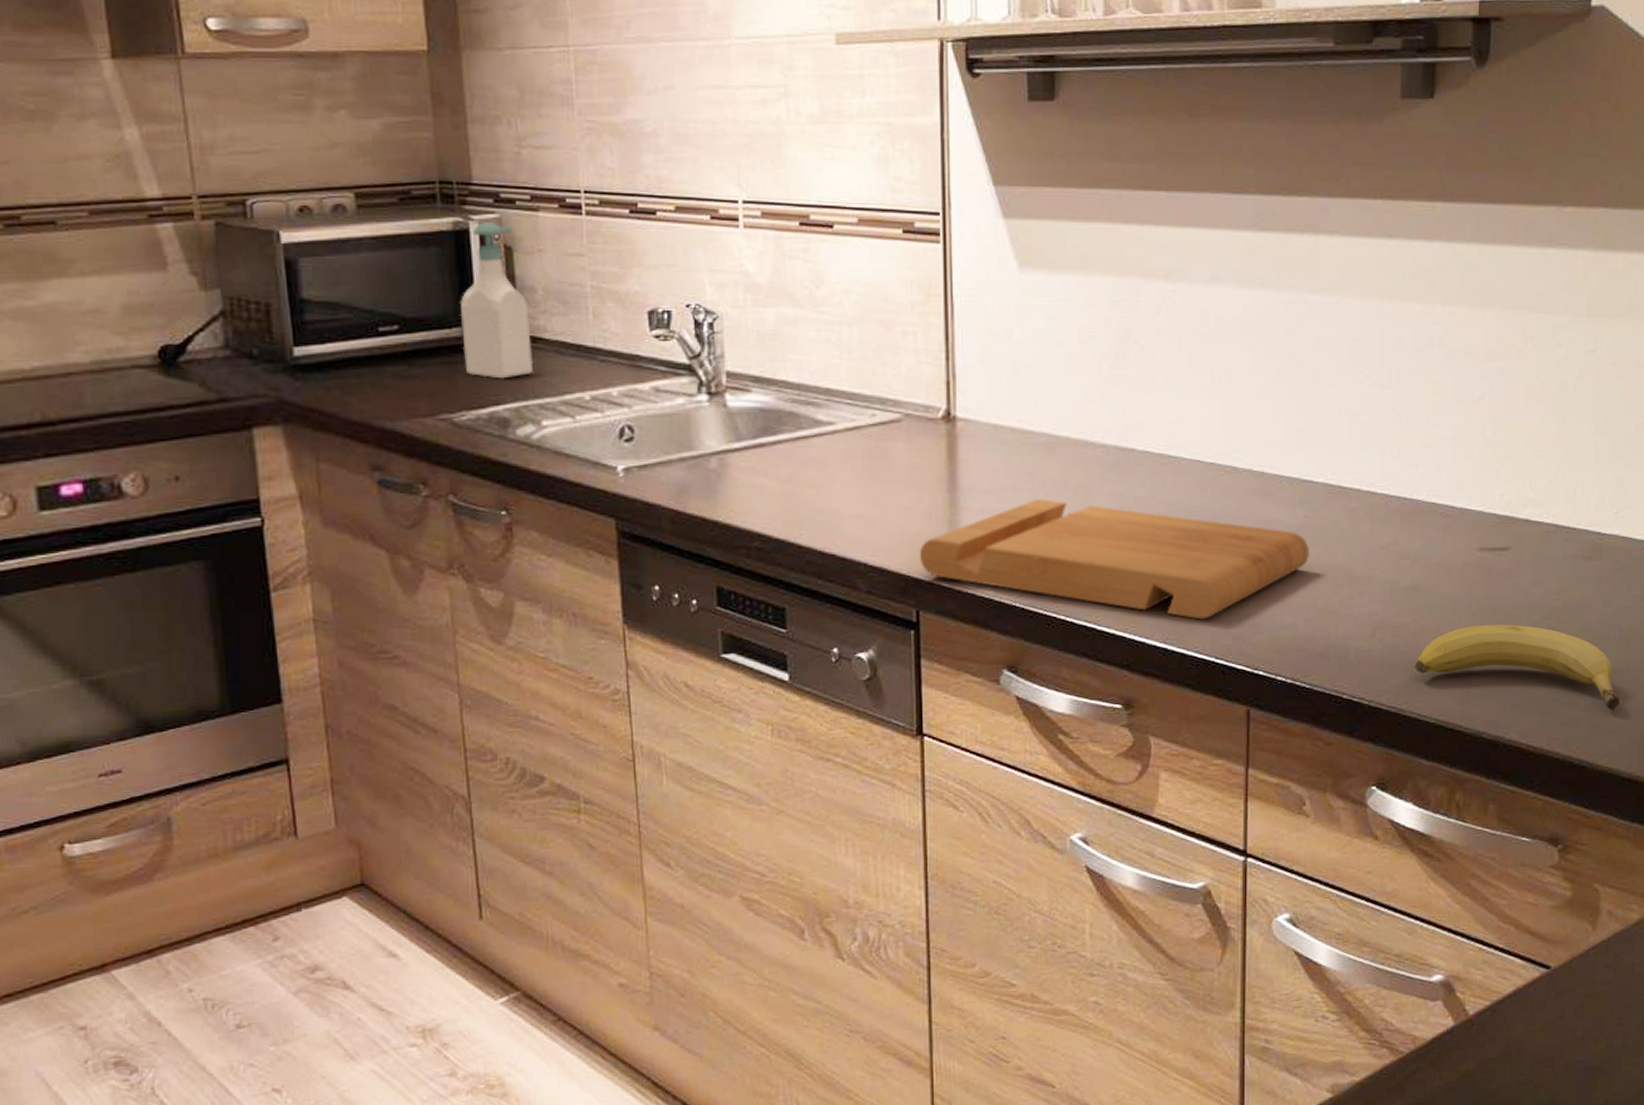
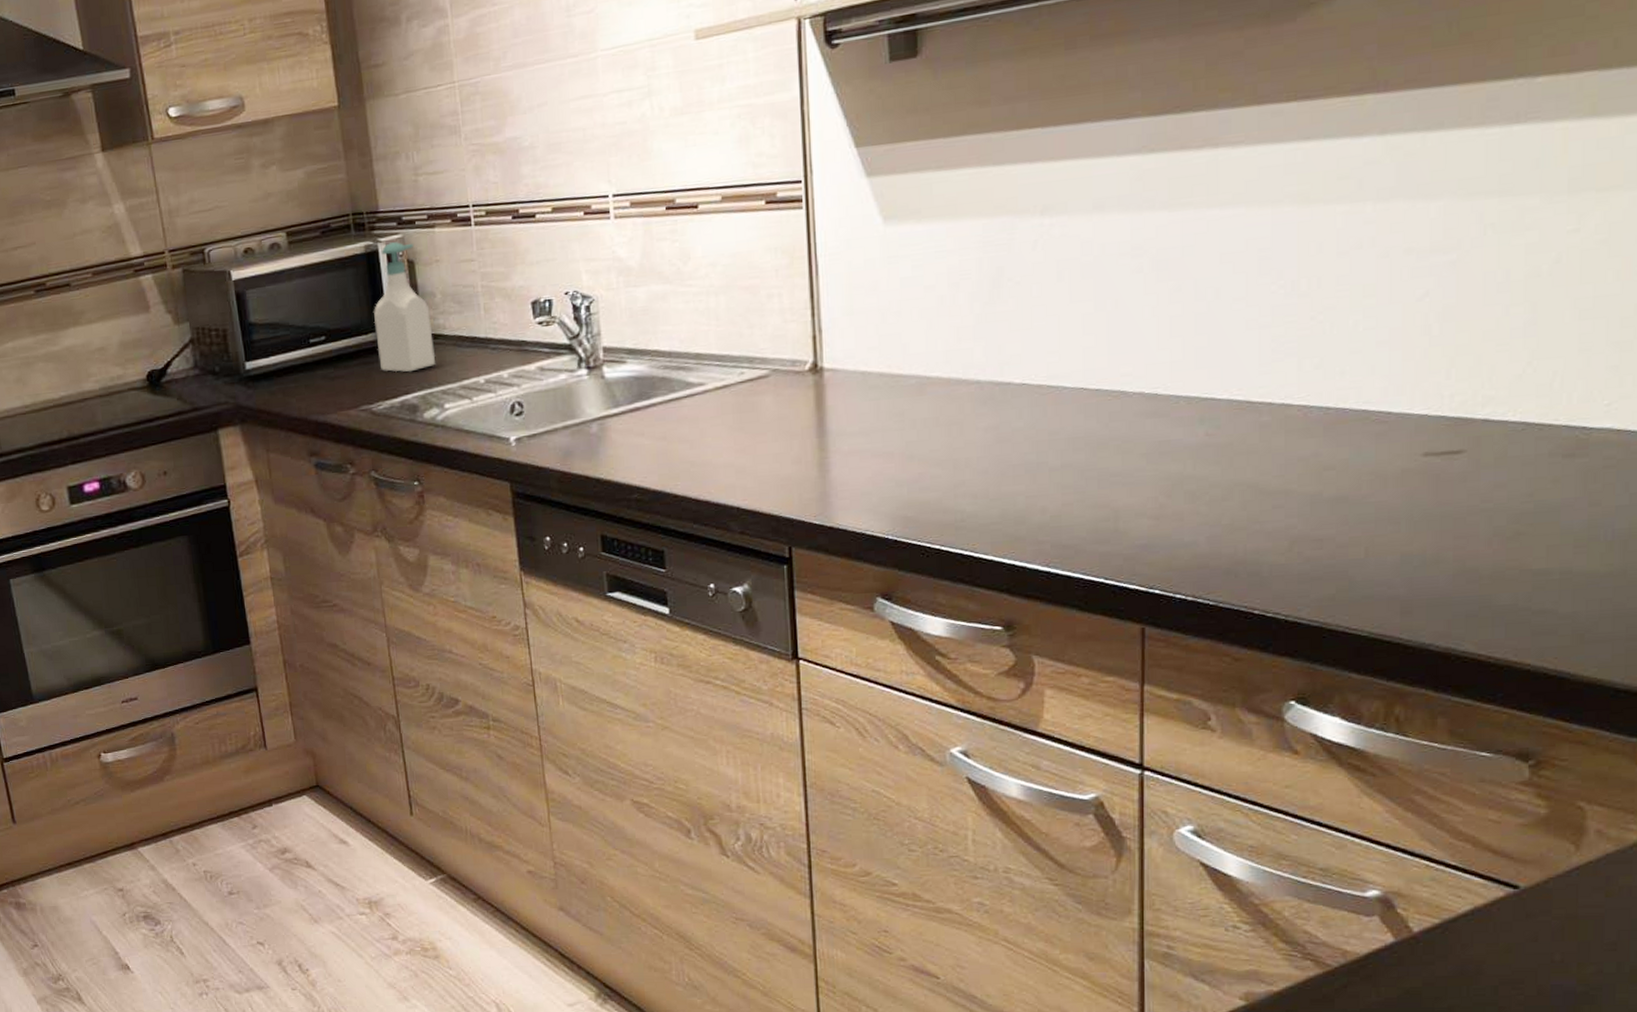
cutting board: present [919,499,1309,620] -> none [790,437,1212,543]
fruit: present [1415,624,1622,711] -> none [1342,530,1616,618]

